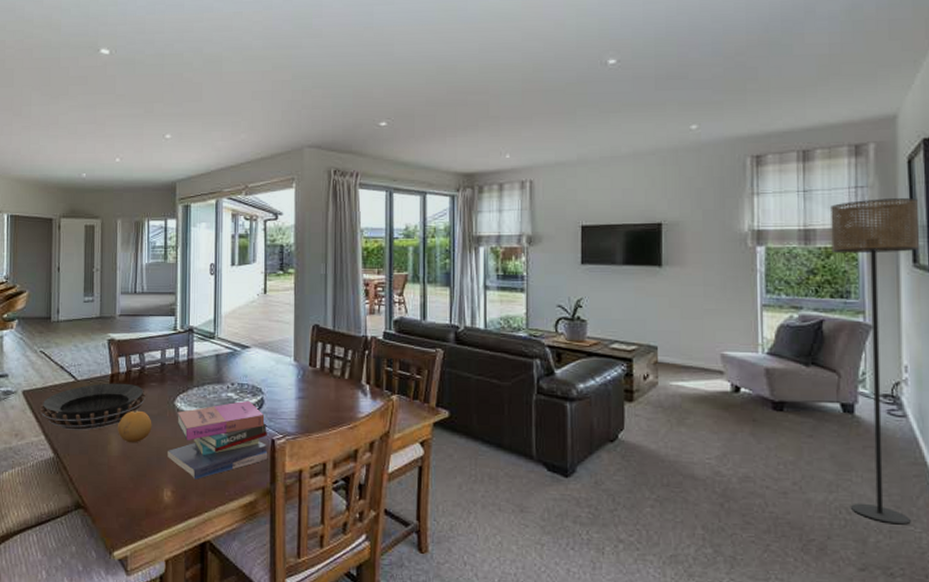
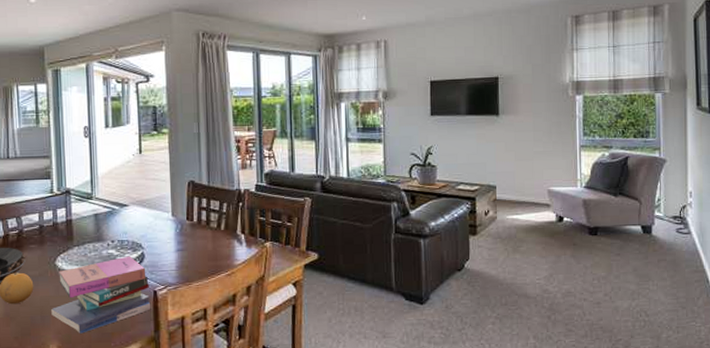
floor lamp: present [831,198,920,525] -> none [634,51,702,322]

